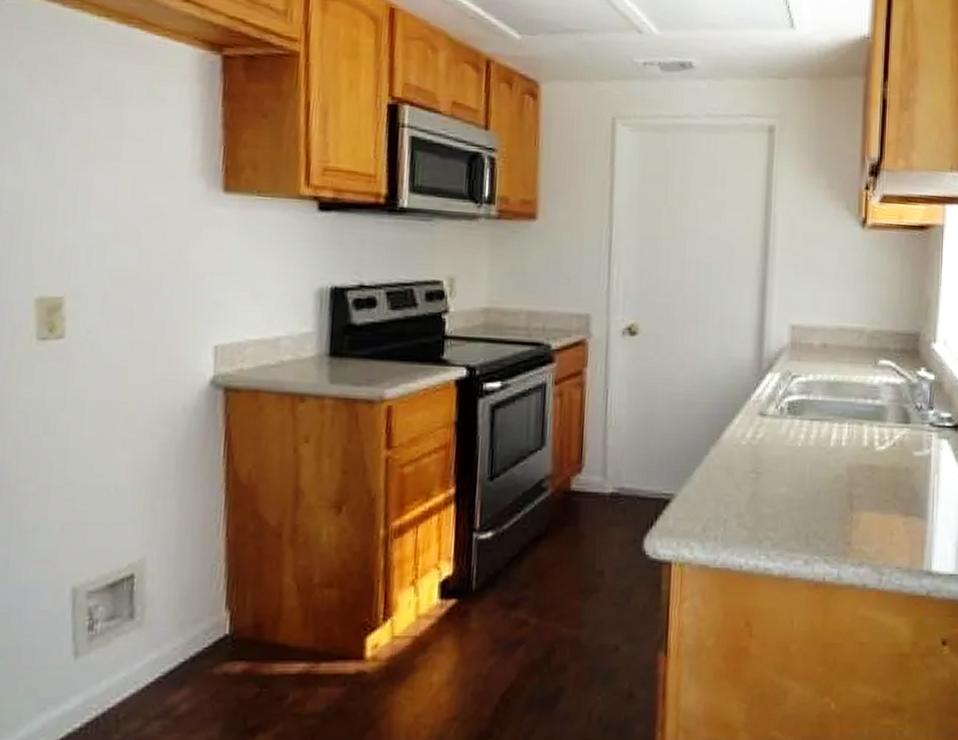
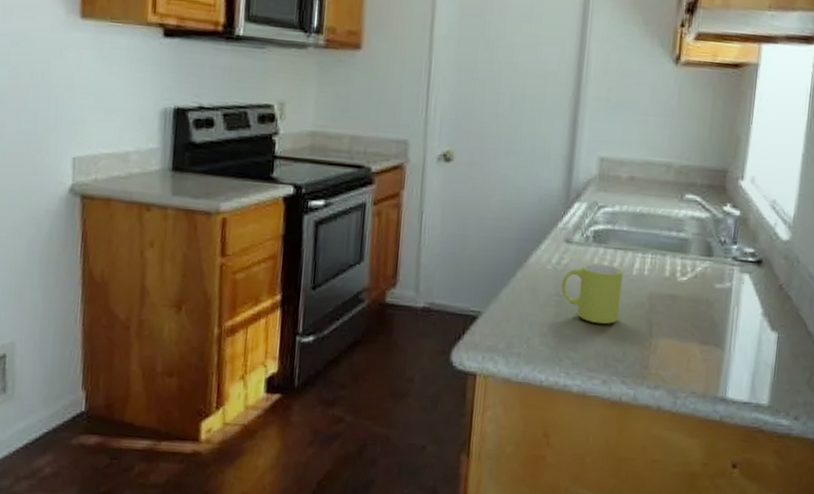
mug: none [757,436,820,501] -> present [561,263,623,325]

